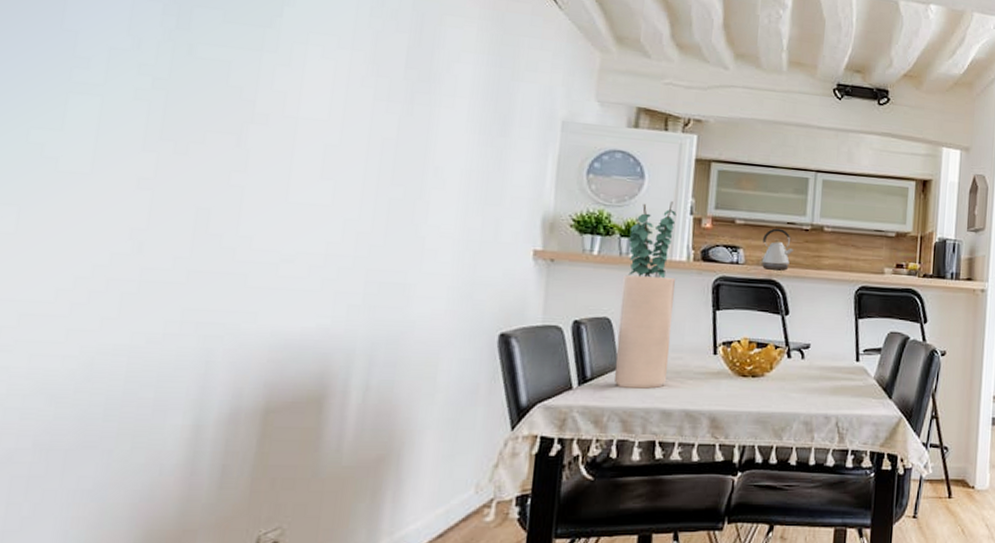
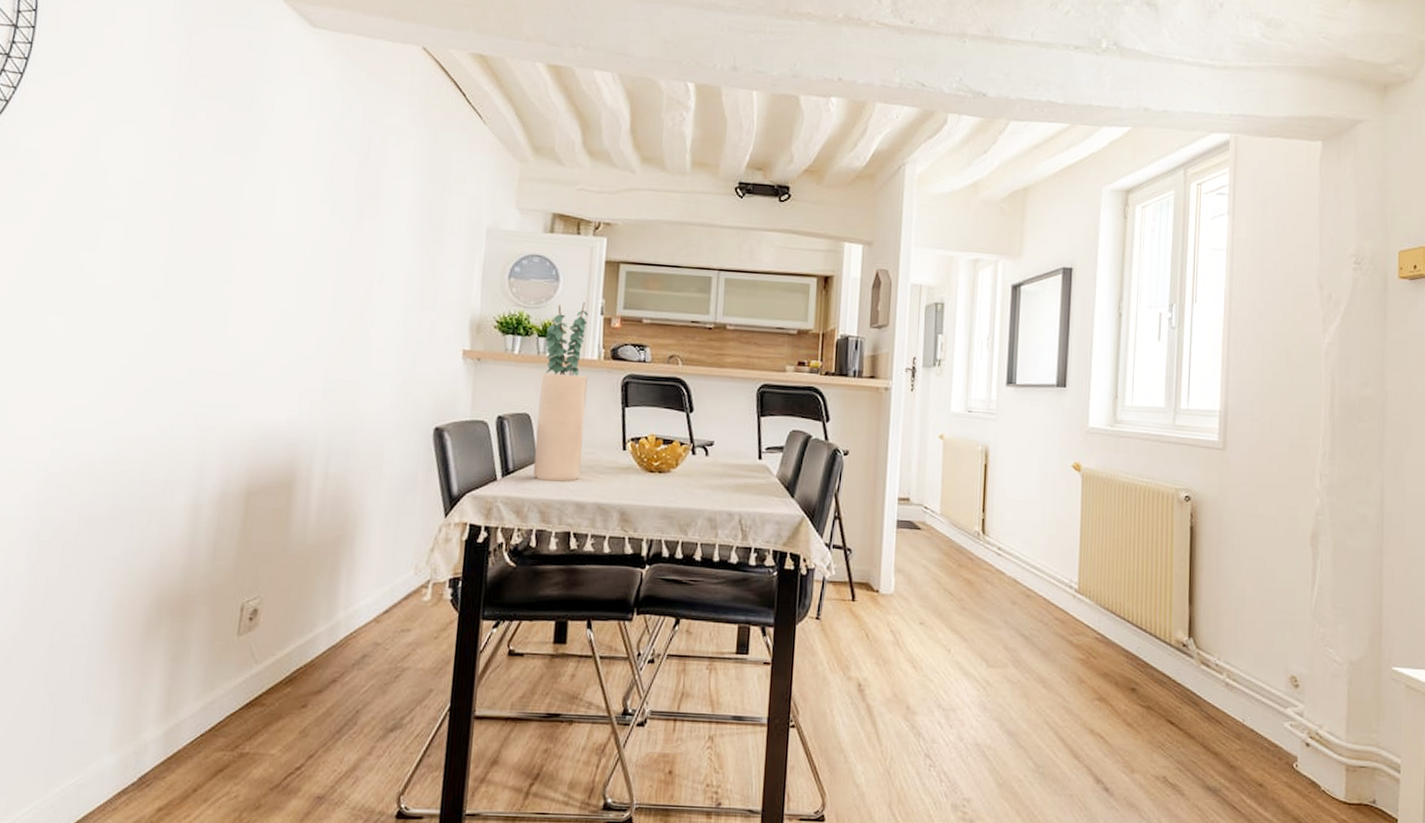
kettle: present [760,228,795,271] -> none [665,327,699,369]

